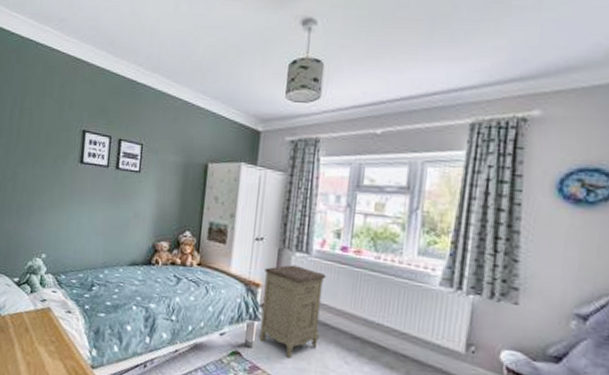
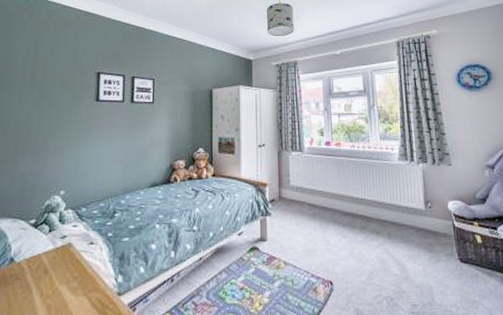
nightstand: present [259,265,327,359] -> none [269,162,320,243]

